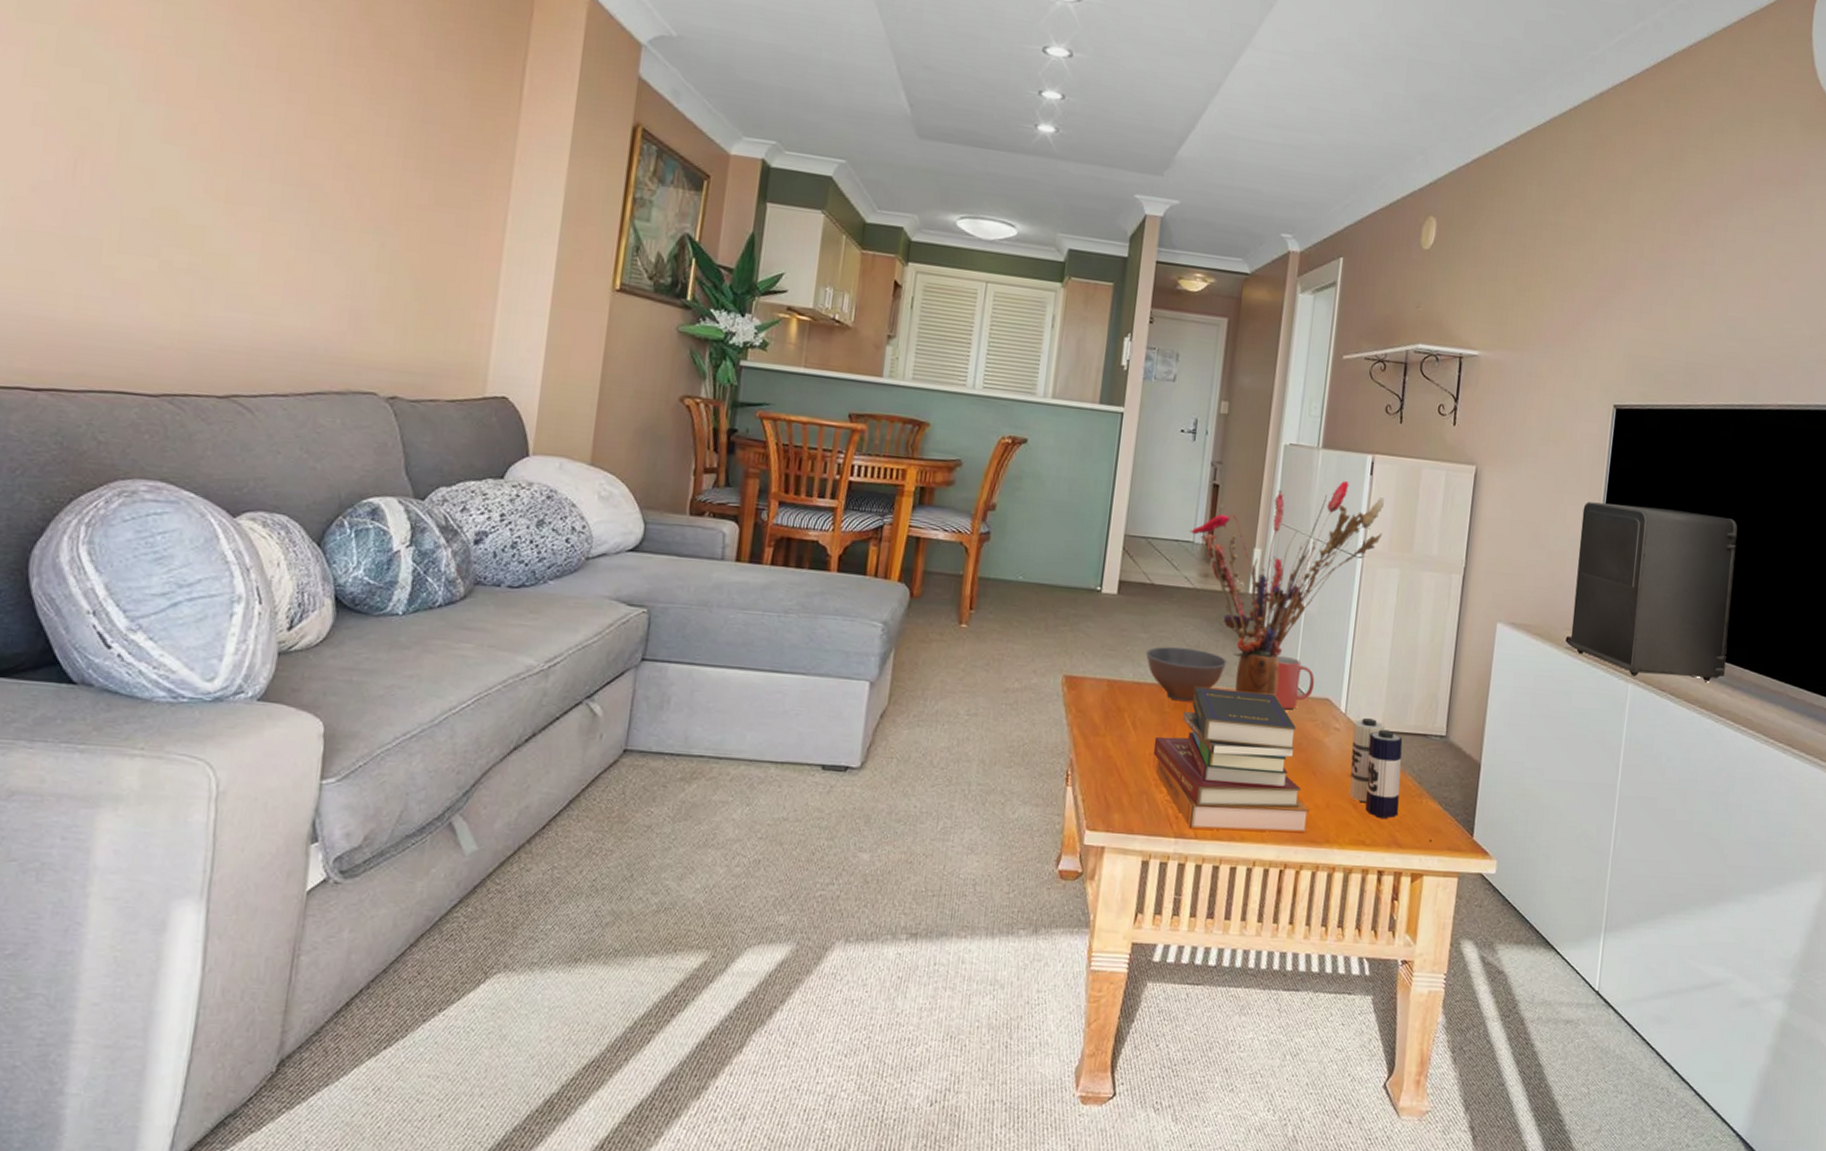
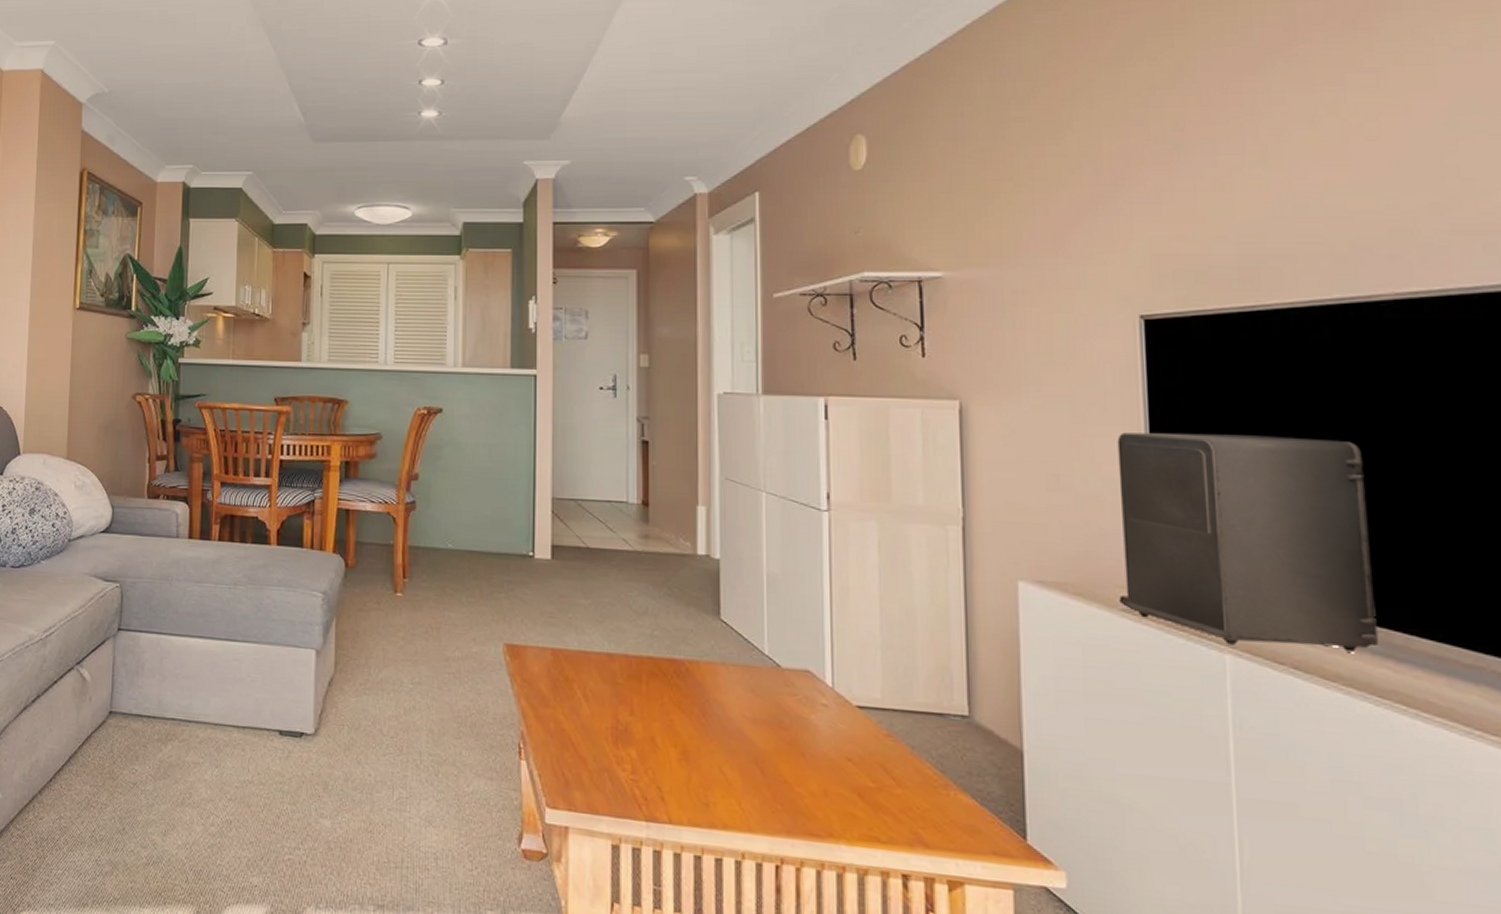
bowl: present [1146,646,1228,702] -> none [590,613,682,673]
books: present [1153,687,1309,833] -> none [610,656,805,824]
bouquet: present [1189,481,1384,696] -> none [621,428,850,667]
mug: present [1275,655,1315,710] -> none [739,621,790,682]
candle: present [1349,717,1433,843] -> none [845,692,971,845]

